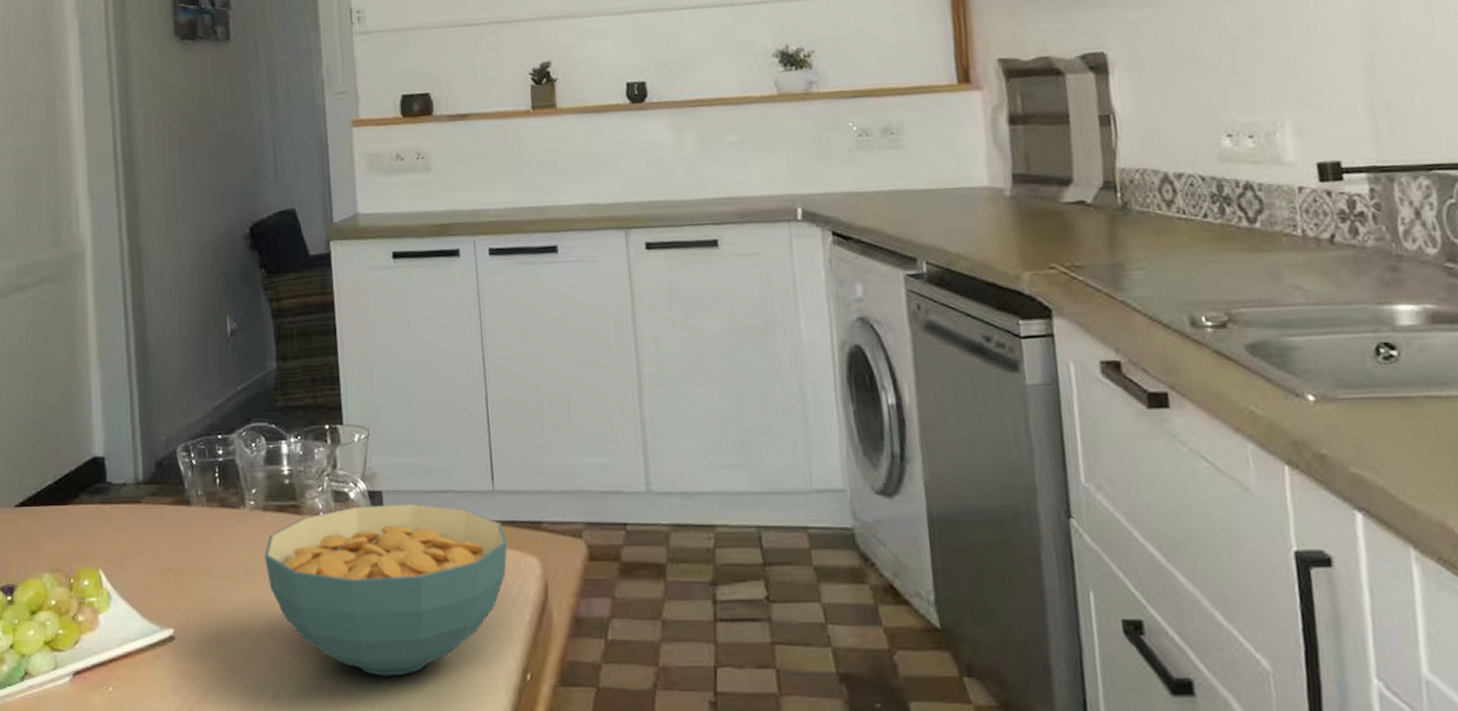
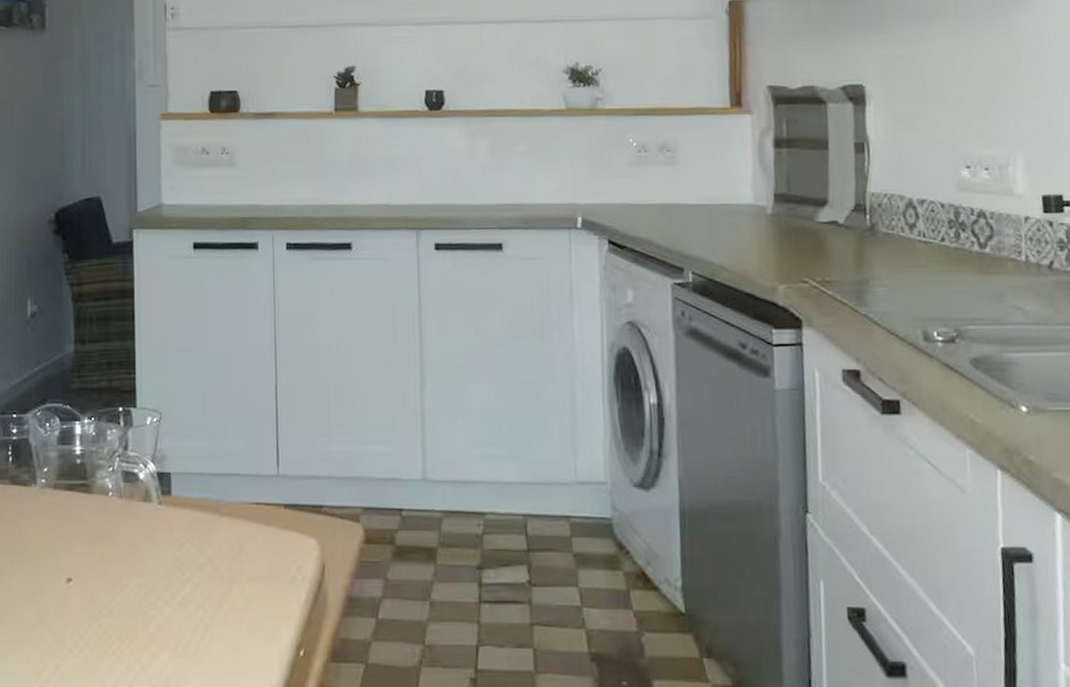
cereal bowl: present [264,504,508,677] -> none [53,486,289,651]

